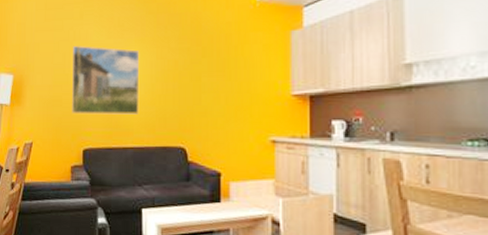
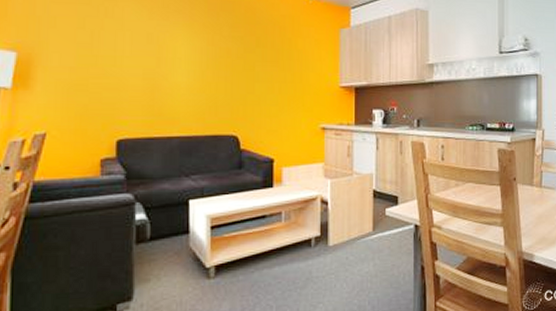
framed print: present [71,46,140,115] -> none [101,24,188,102]

